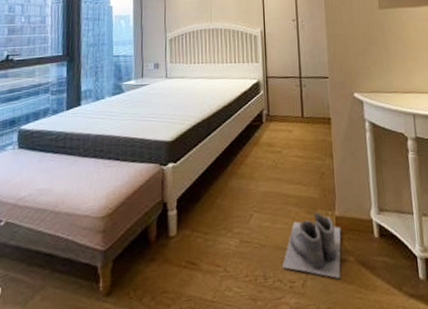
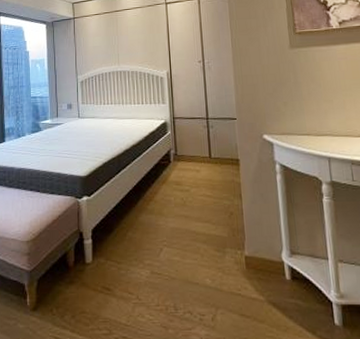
boots: present [282,212,342,278] -> none [192,250,251,316]

